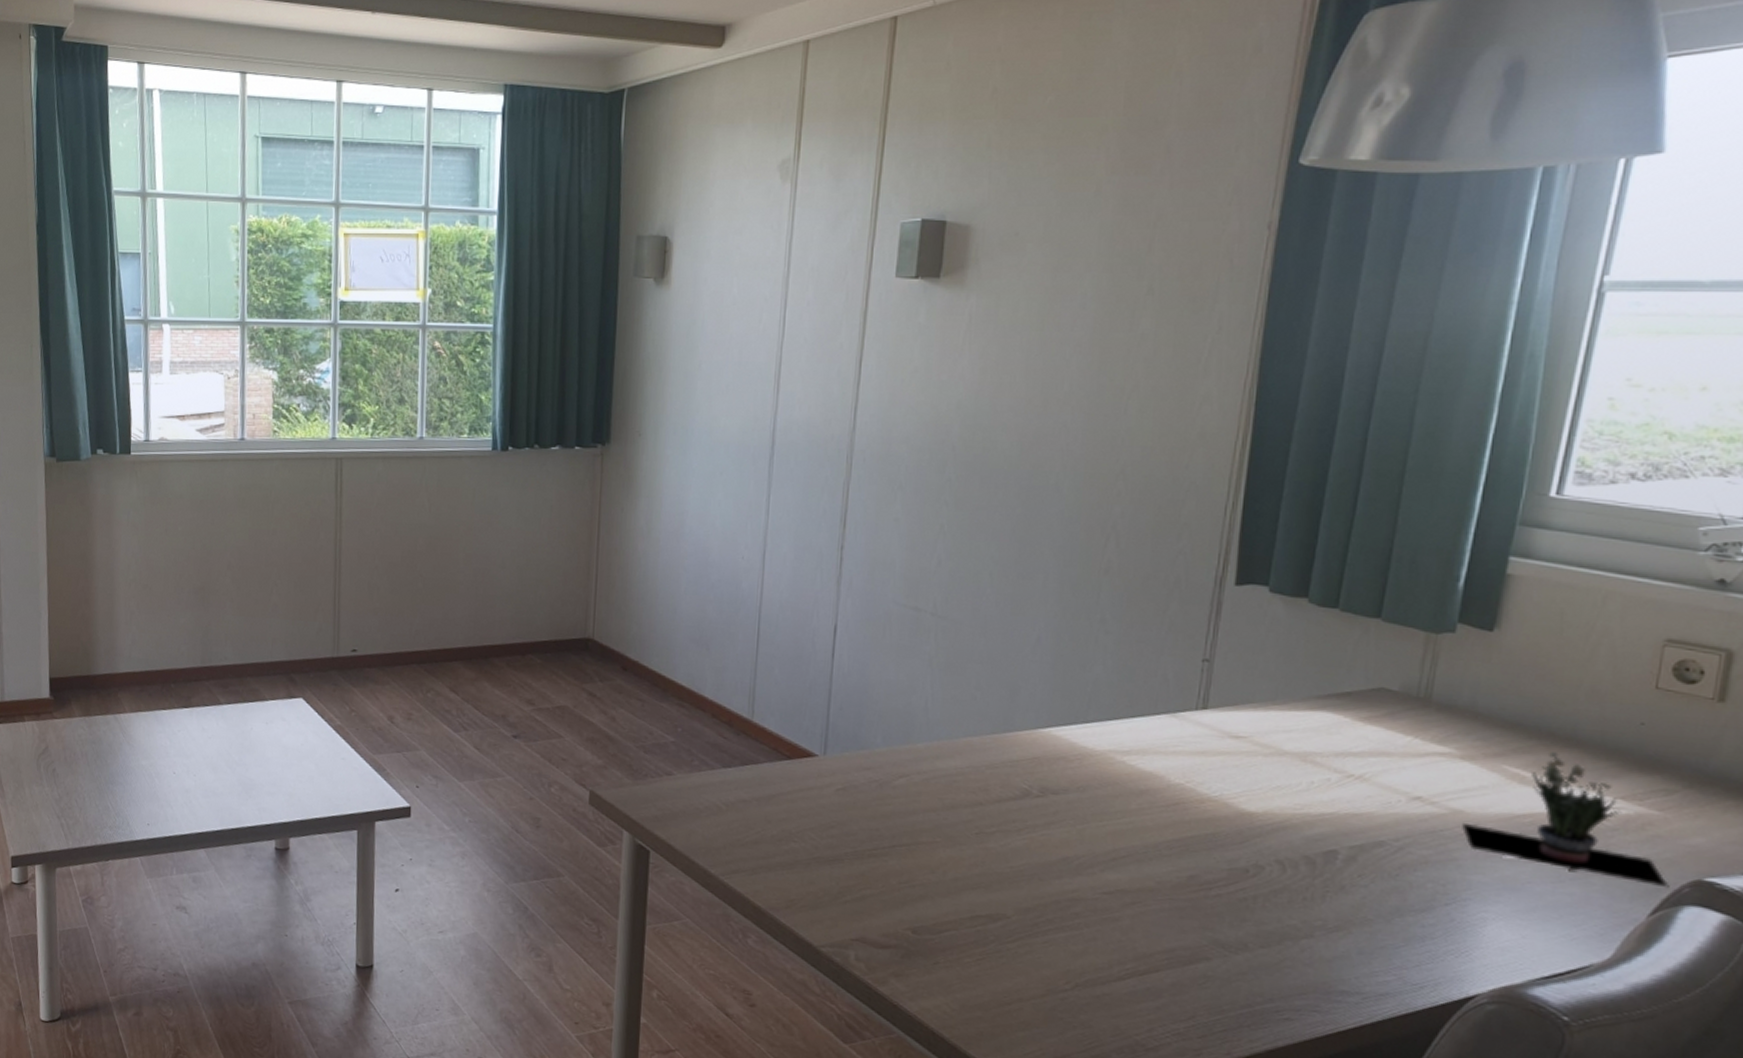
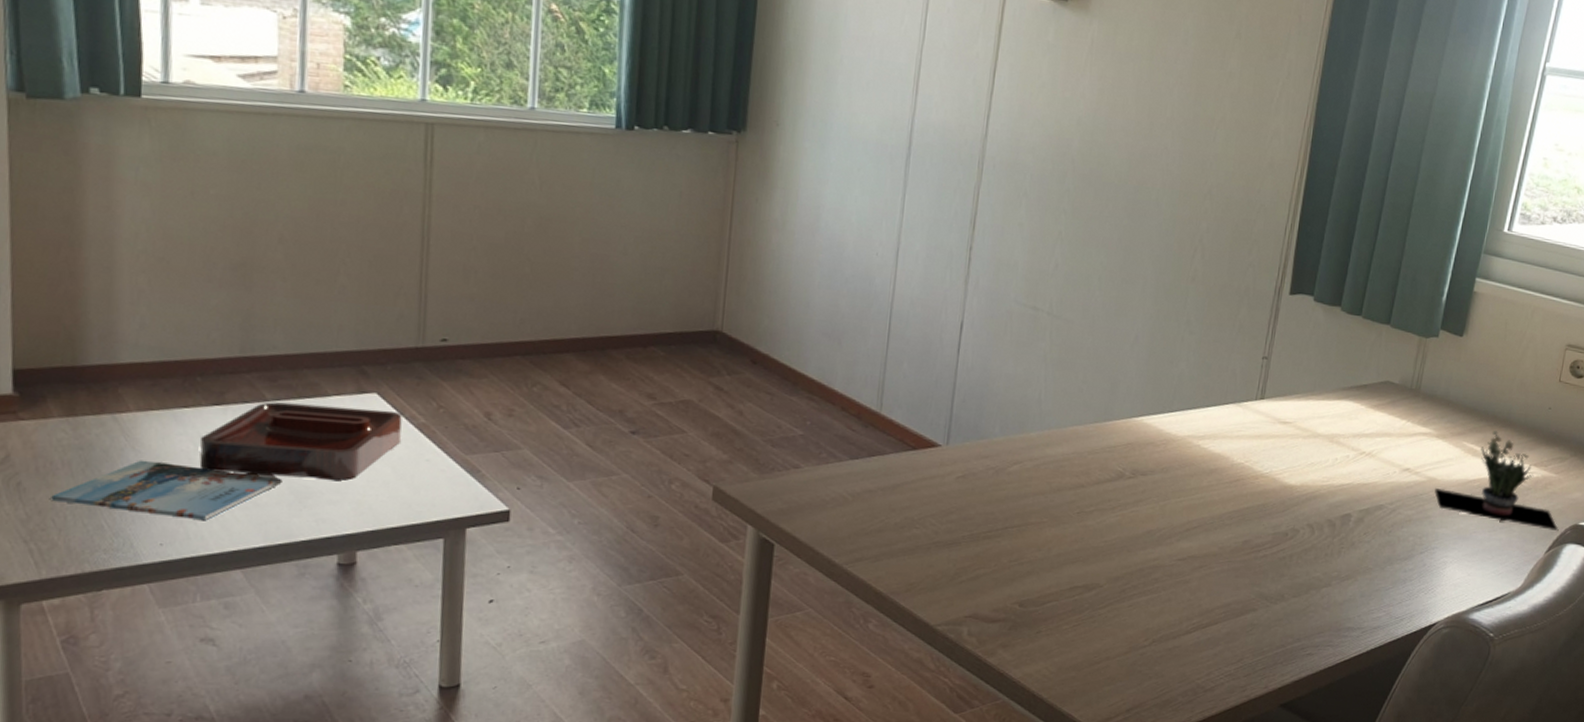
magazine: none [75,753,233,806] -> present [51,460,283,521]
decorative tray: none [174,705,323,775] -> present [199,402,402,480]

